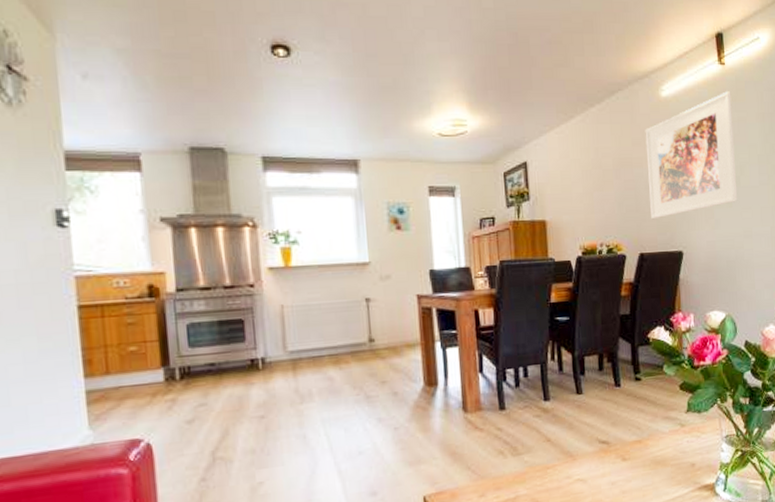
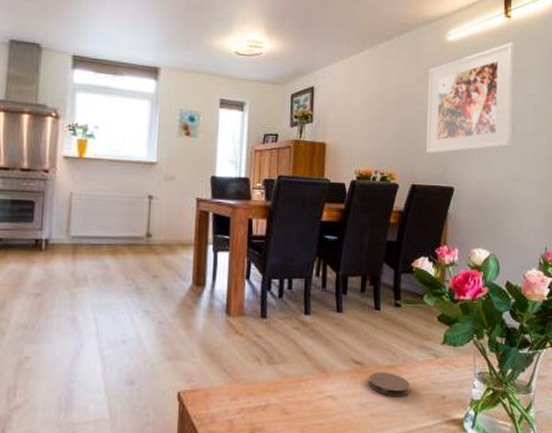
coaster: none [616,447,659,472] -> present [368,372,411,397]

